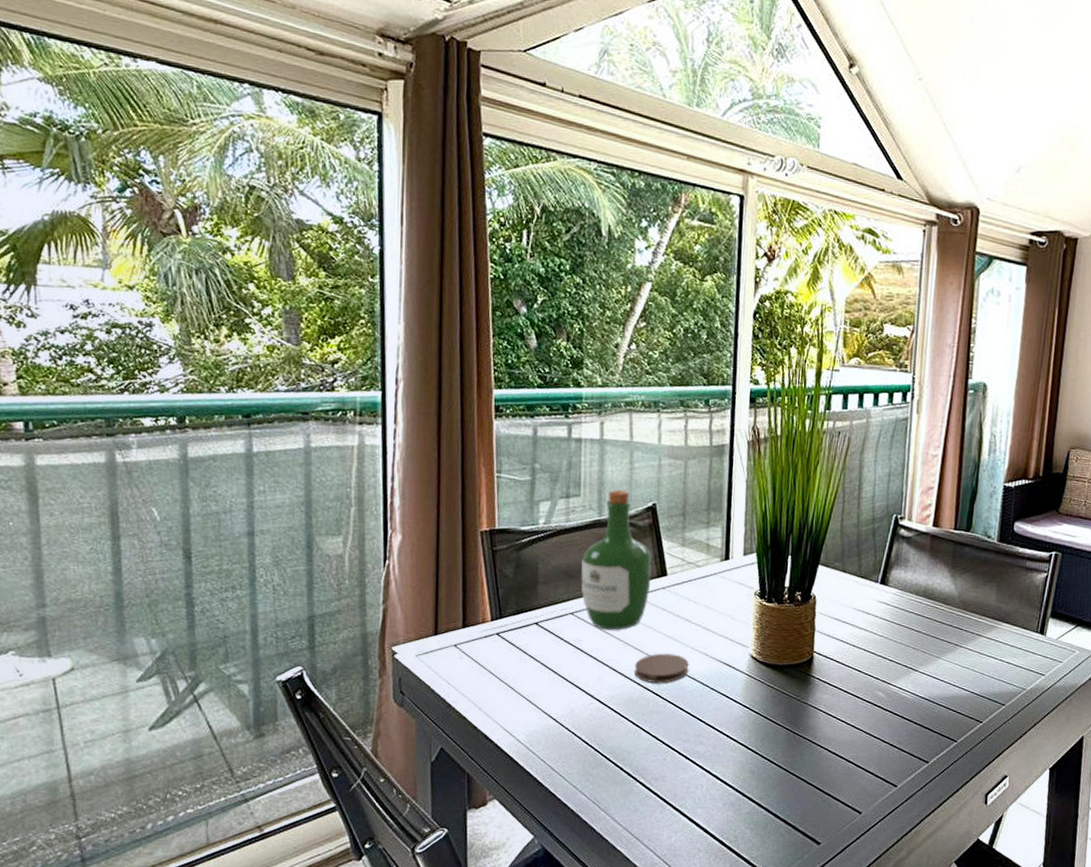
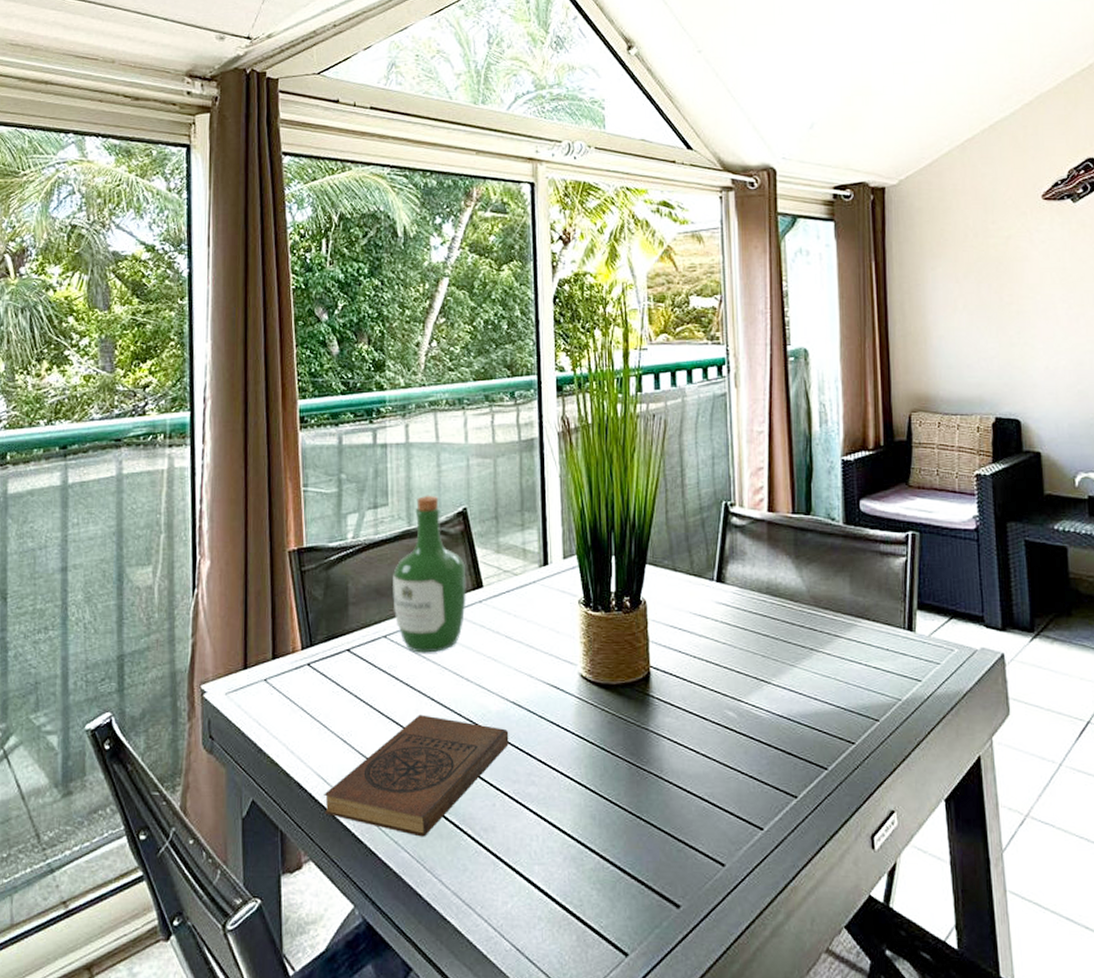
book: none [508,682,683,783] -> present [323,714,509,837]
coaster: present [634,653,689,683] -> none [455,677,513,712]

